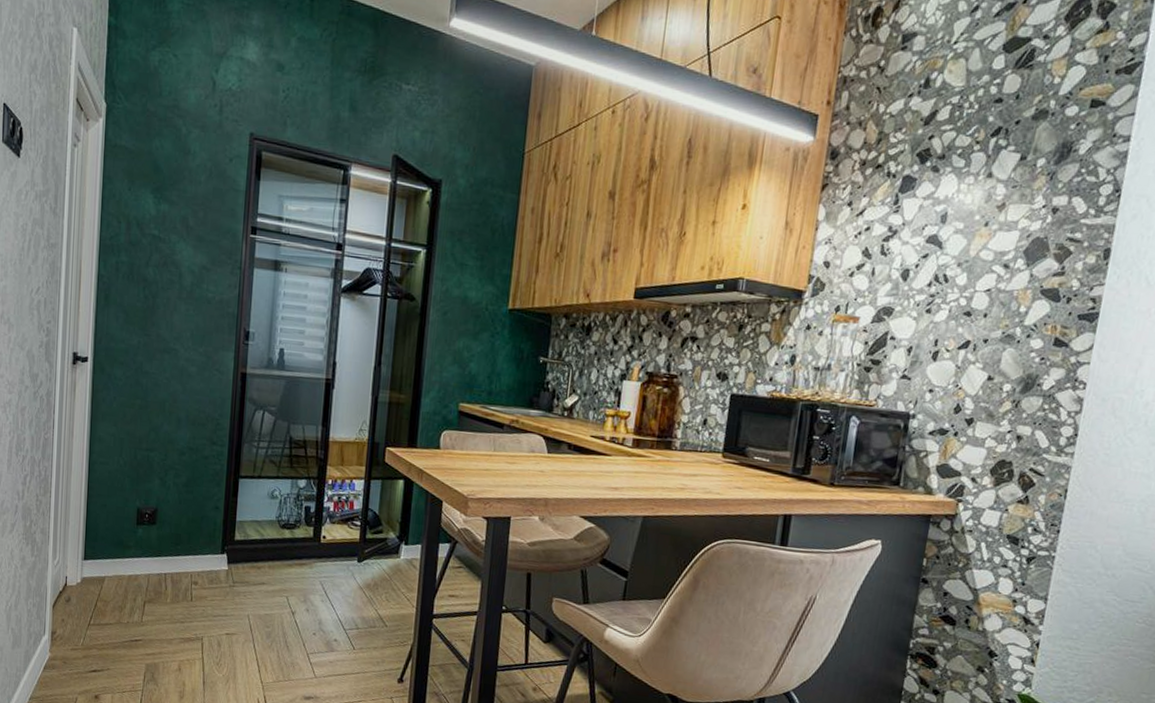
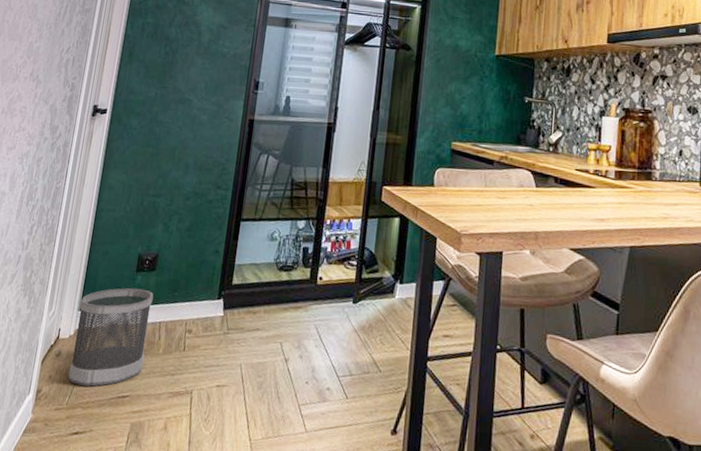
wastebasket: none [80,540,156,630] -> present [68,288,154,387]

